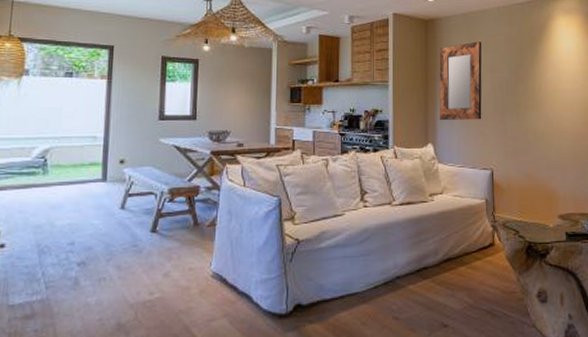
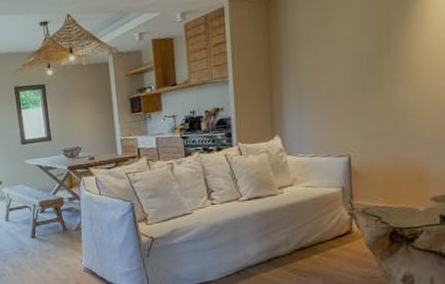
home mirror: present [439,41,482,121] -> none [284,13,337,111]

